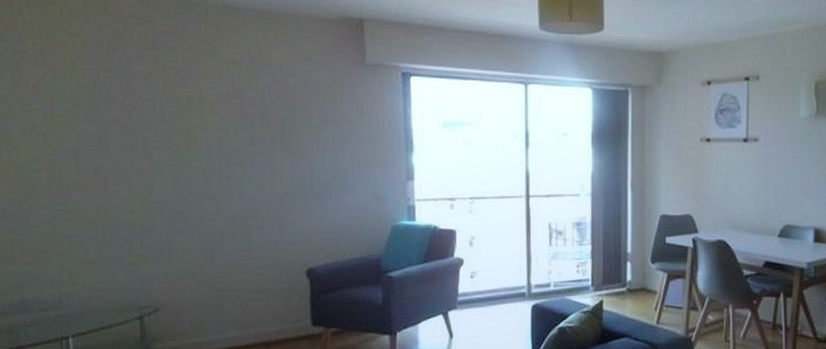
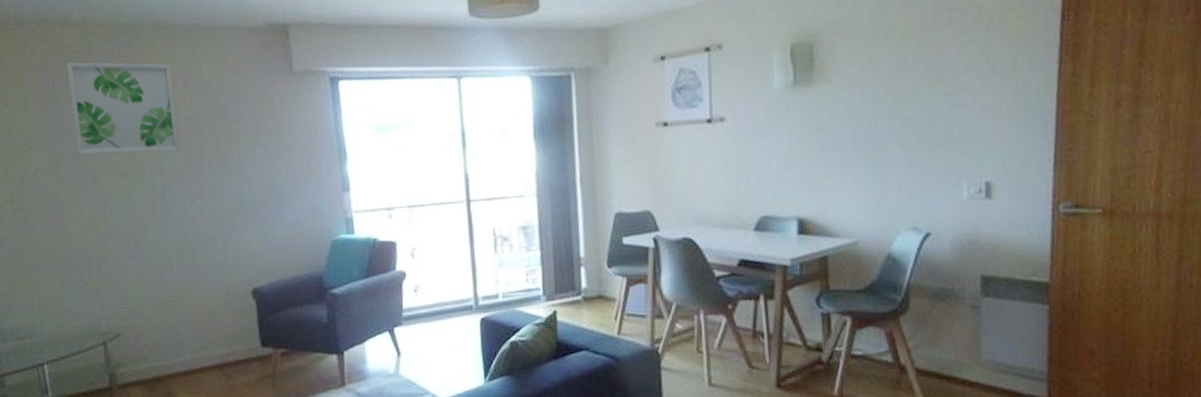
wall art: none [124,34,242,129] -> present [66,62,180,154]

